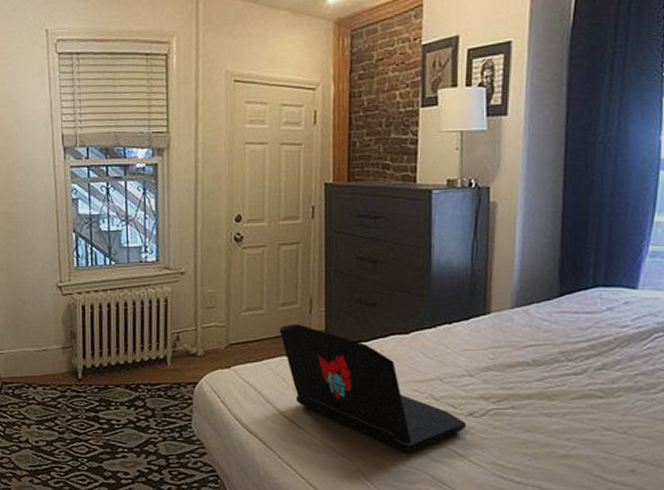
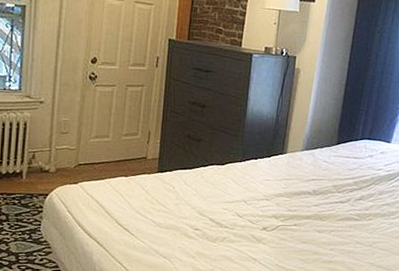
laptop: present [279,324,467,453] -> none [121,151,261,257]

